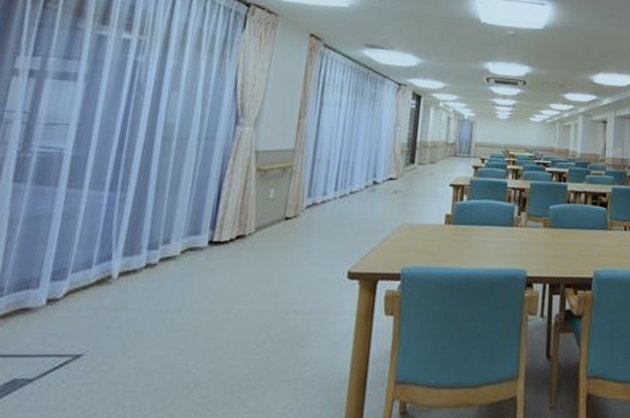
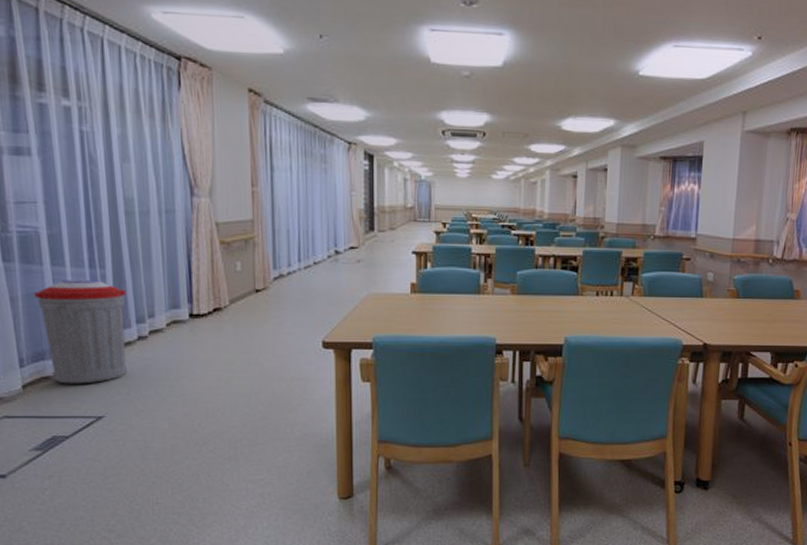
trash can: none [33,202,144,317] -> present [33,279,127,384]

